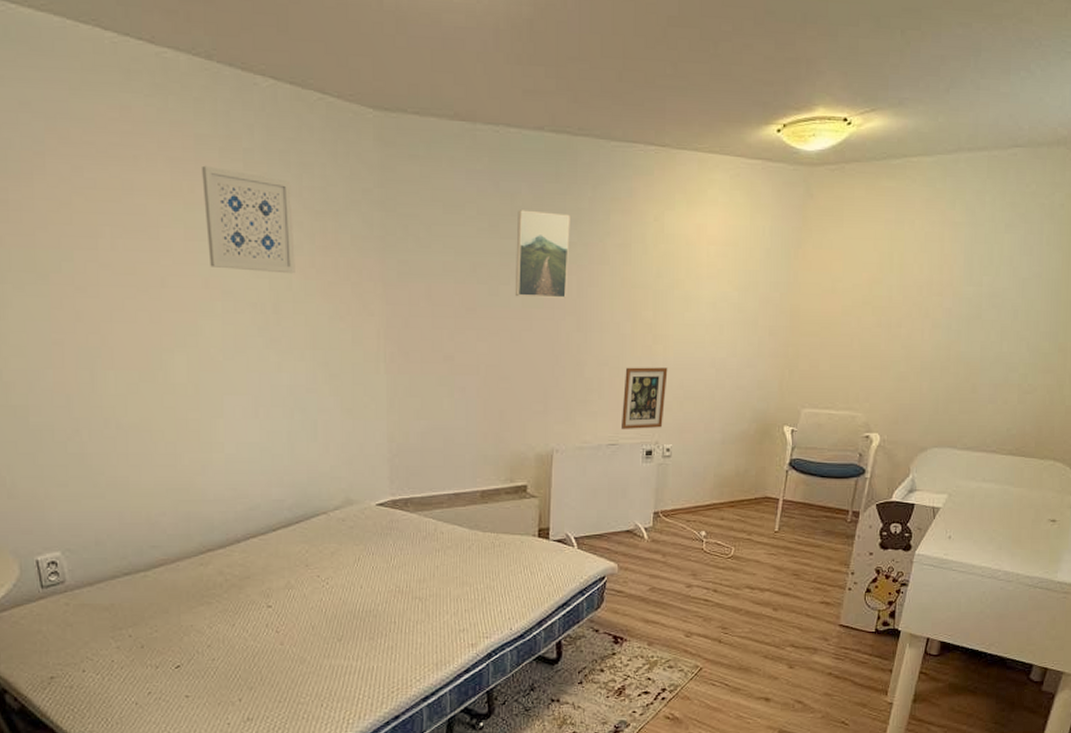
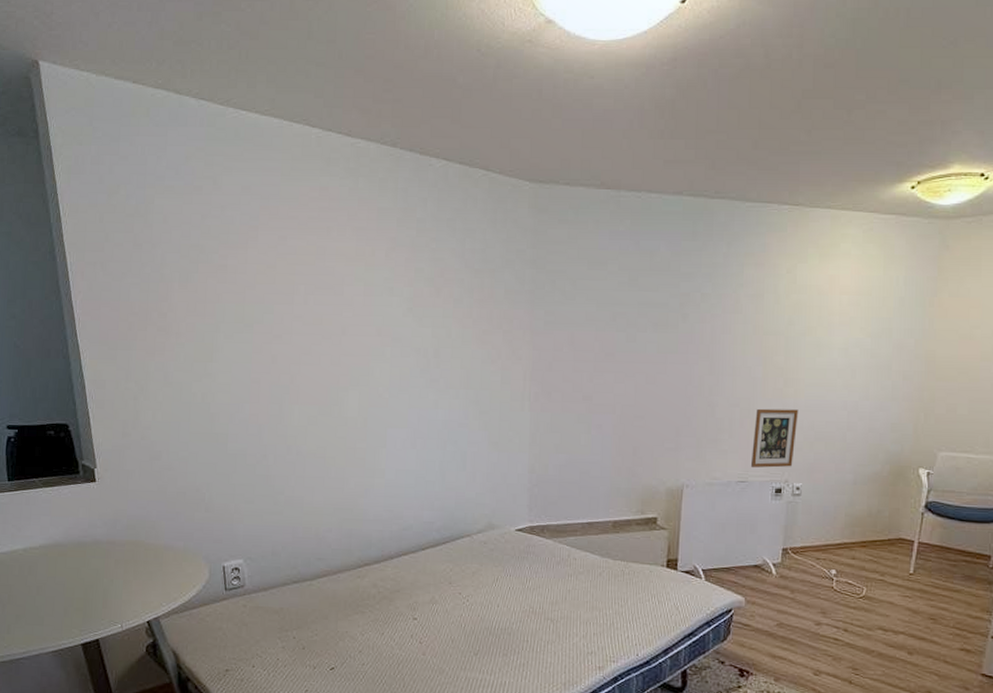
wall art: present [202,165,295,274] -> none [381,233,456,323]
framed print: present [514,210,570,298] -> none [651,265,706,344]

